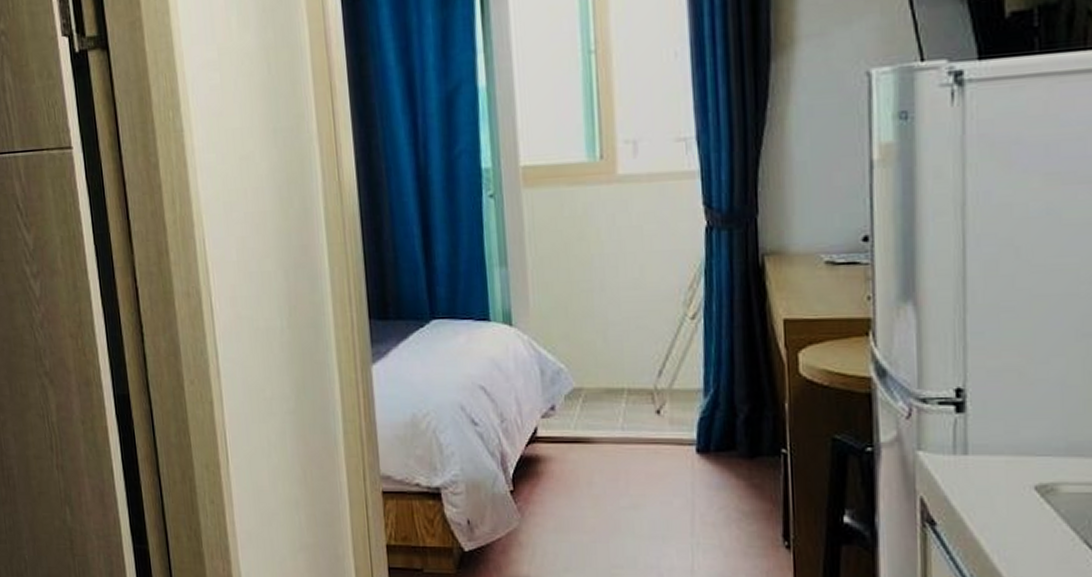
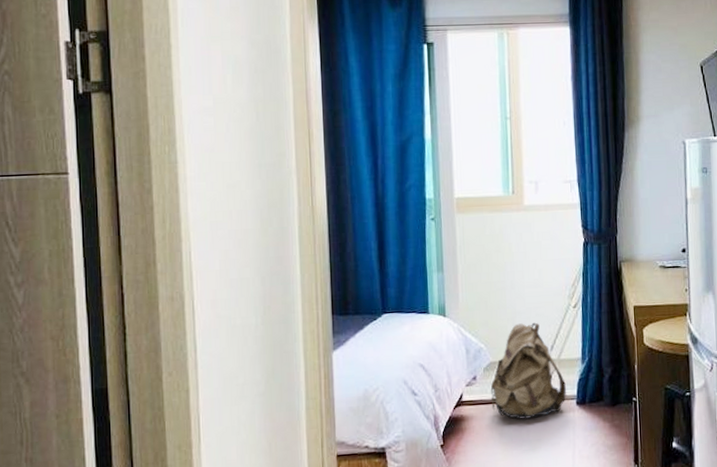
backpack: none [575,337,681,466] -> present [491,322,566,419]

